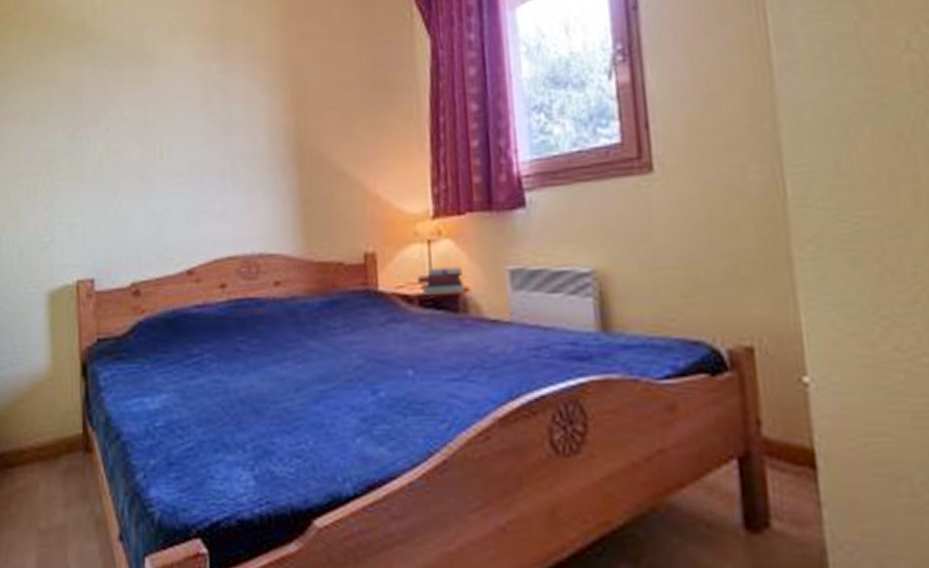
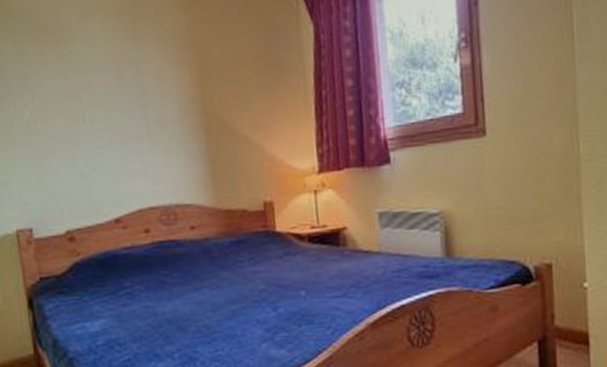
books: present [418,266,465,298] -> none [307,210,344,235]

